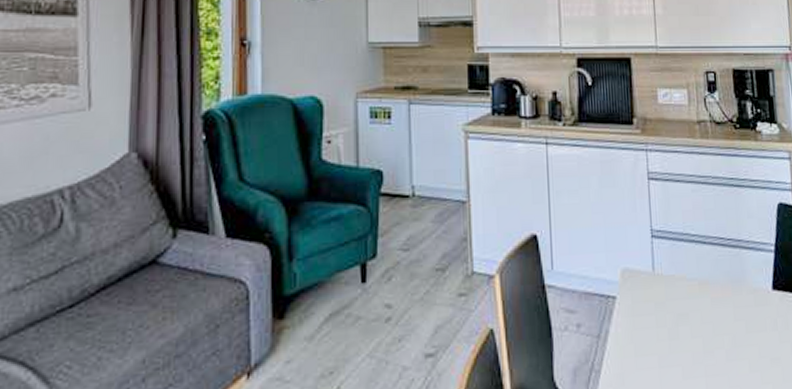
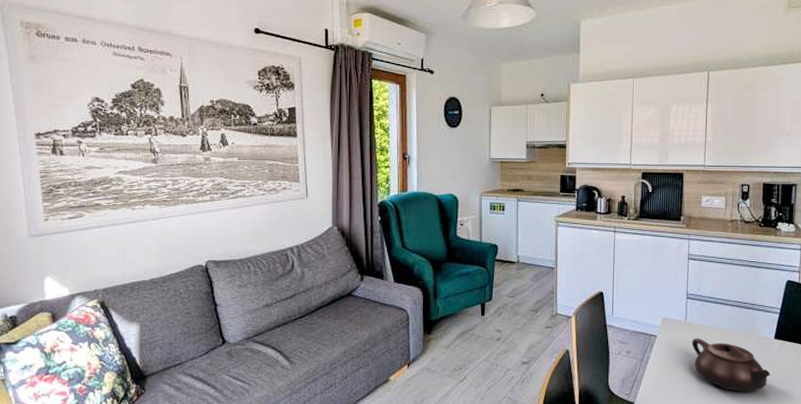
teapot: none [664,296,774,375] -> present [692,338,771,392]

